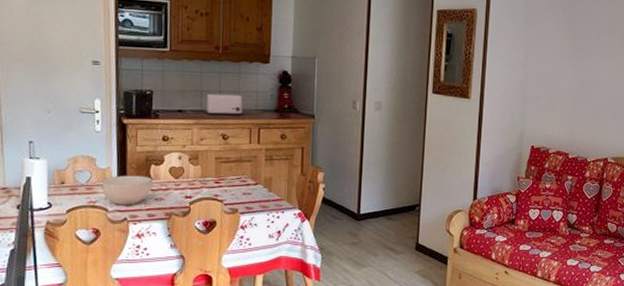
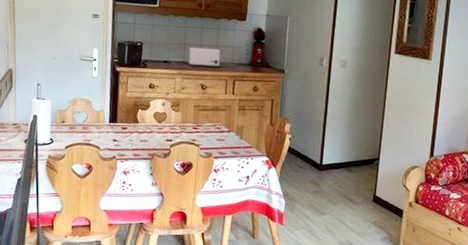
bowl: present [101,175,153,205] -> none [95,117,140,145]

